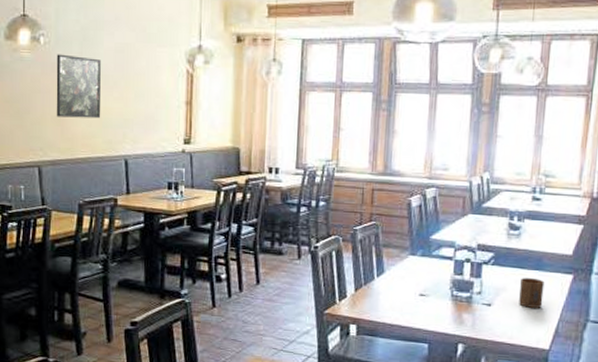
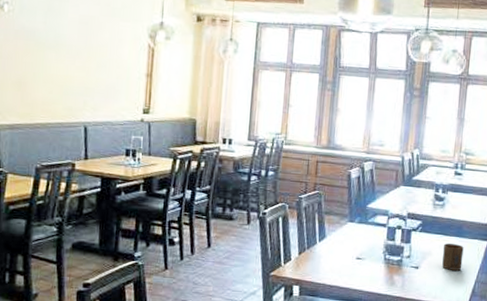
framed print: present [56,54,101,119] -> none [16,22,65,86]

